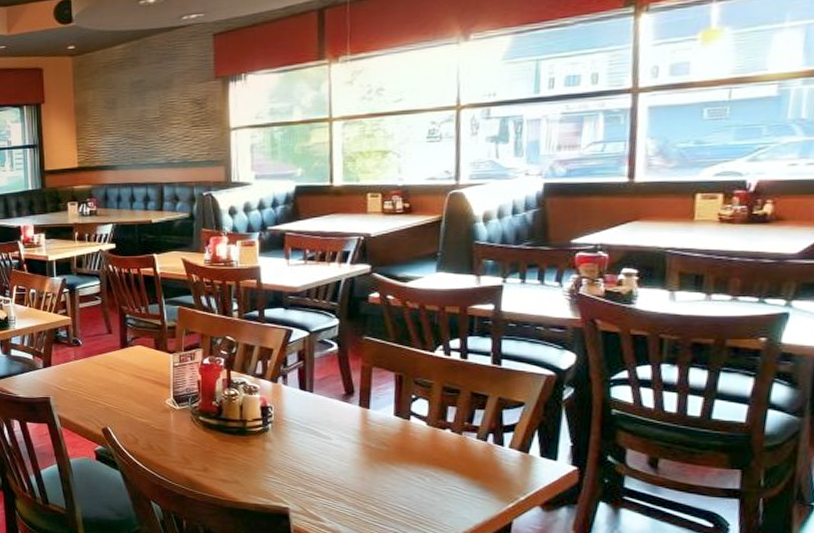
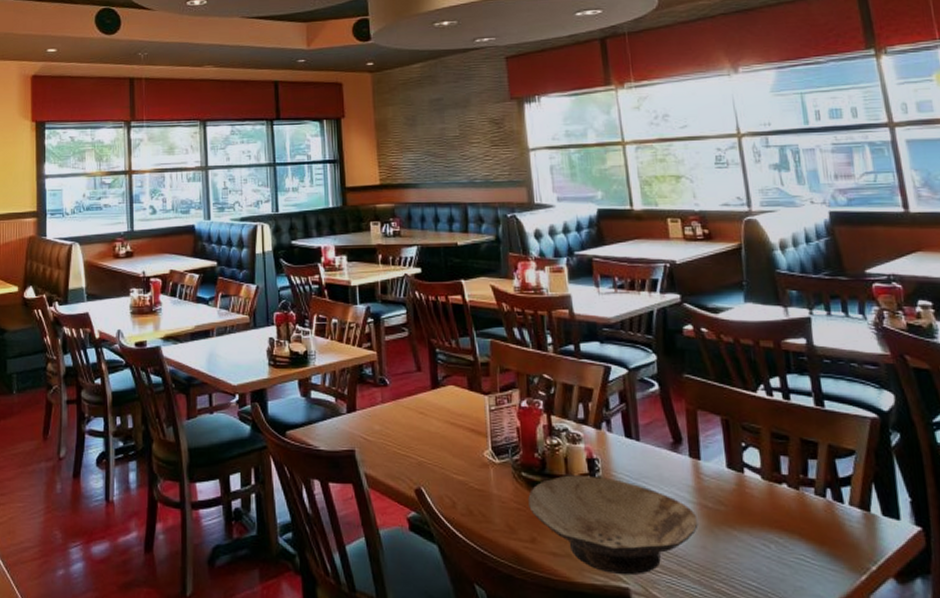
bowl: none [204,419,360,498] -> present [528,475,698,576]

